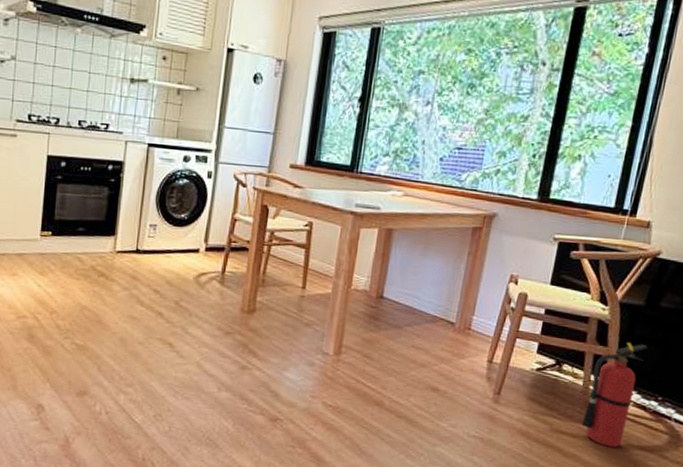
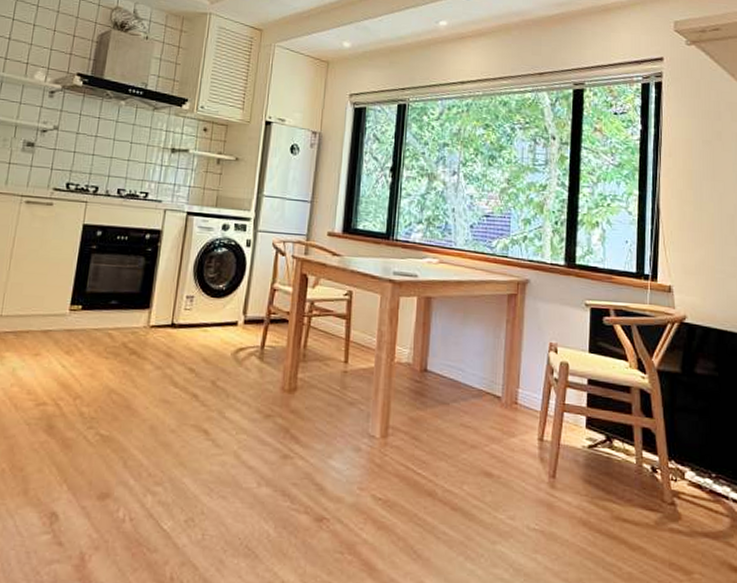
fire extinguisher: present [581,343,648,448] -> none [642,413,692,535]

